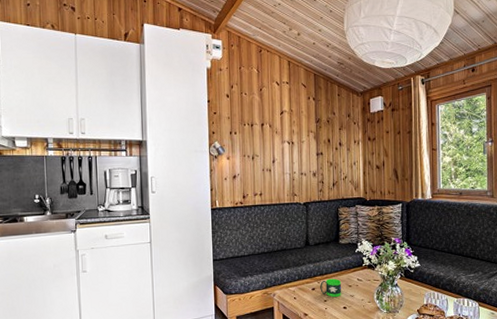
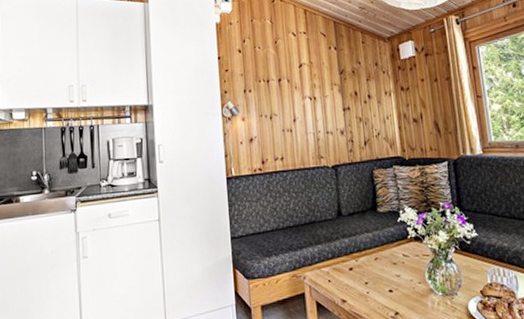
mug: present [320,278,341,297] -> none [358,255,385,278]

